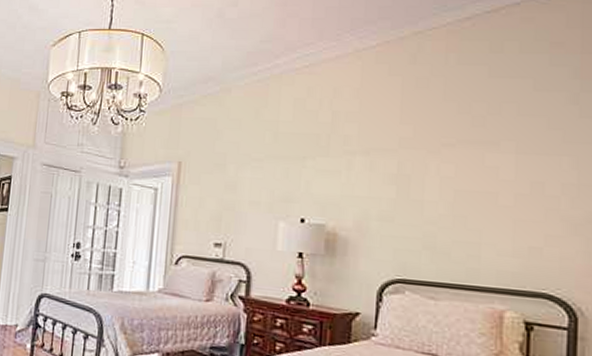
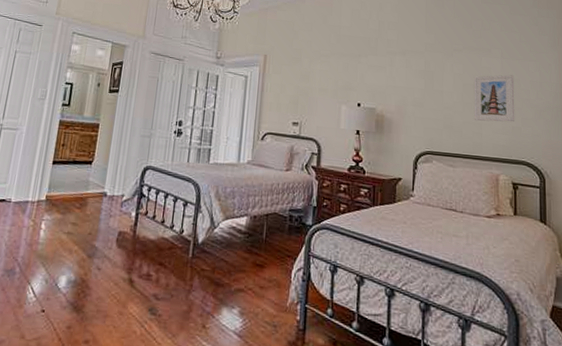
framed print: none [469,176,536,241] -> present [474,74,515,122]

